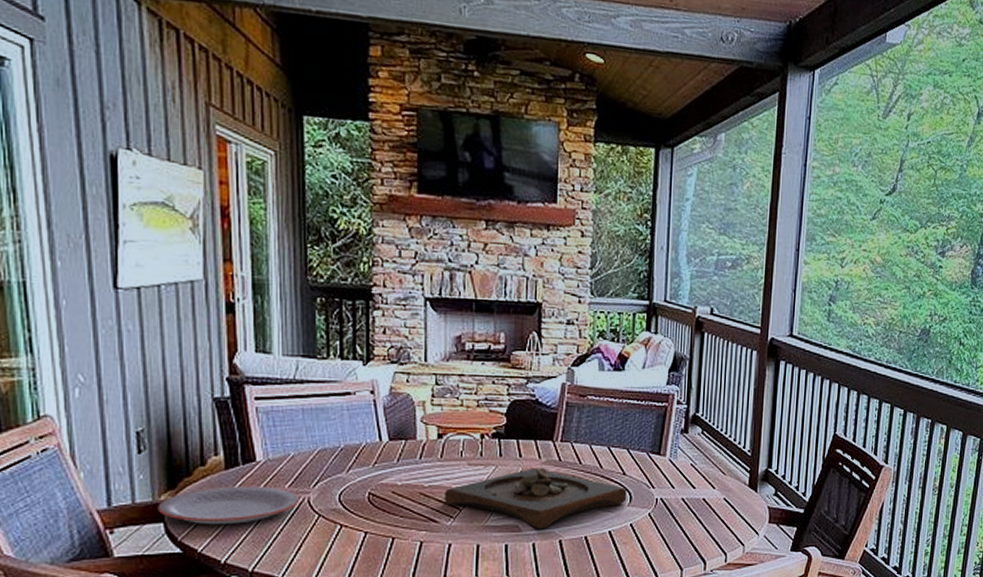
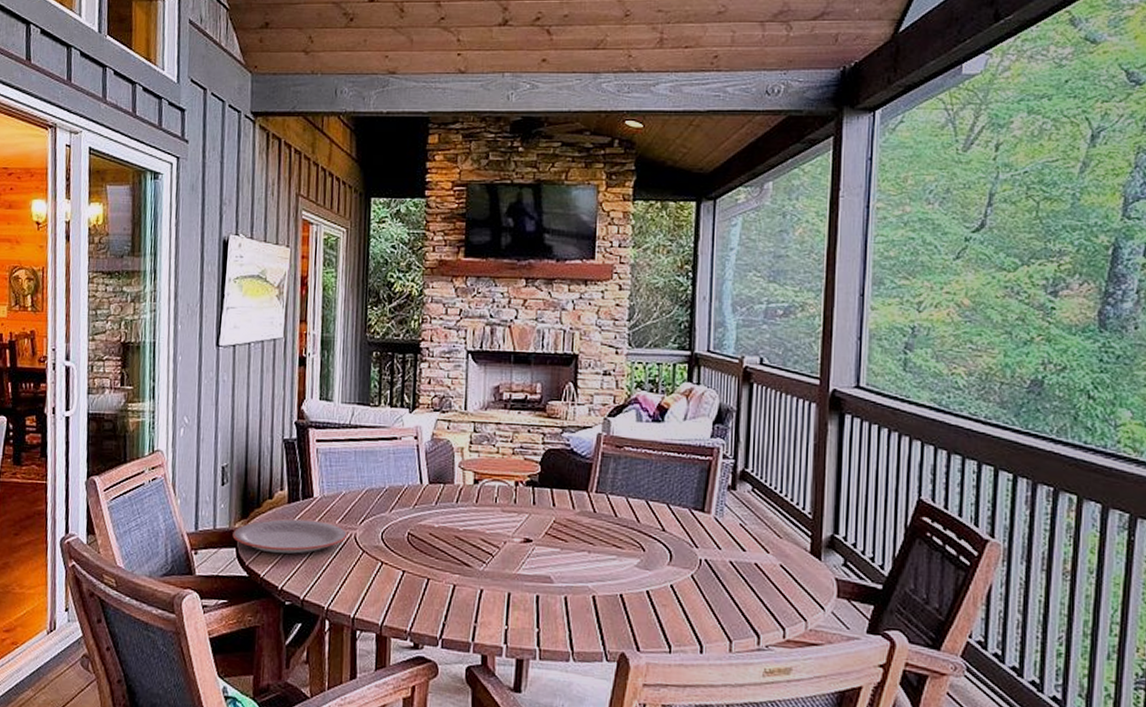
wooden tray: present [444,468,627,530] -> none [478,518,667,583]

